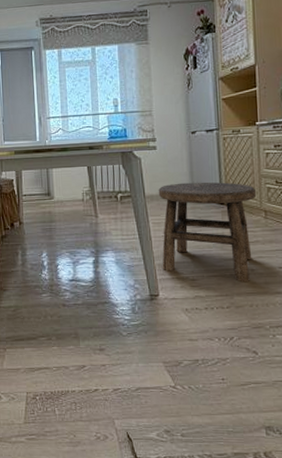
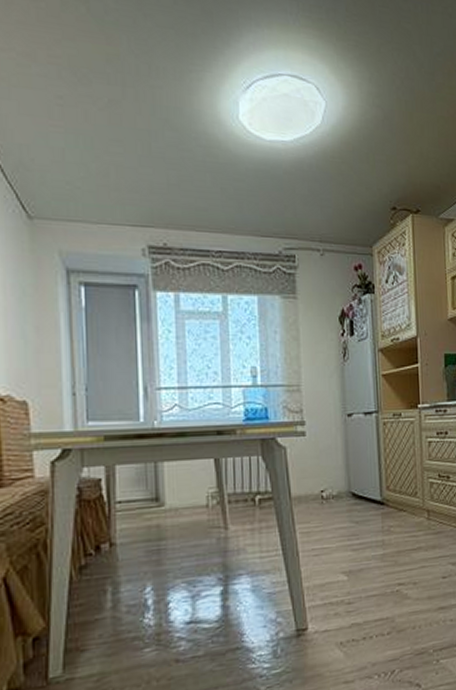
stool: present [158,182,257,281] -> none [307,477,419,599]

